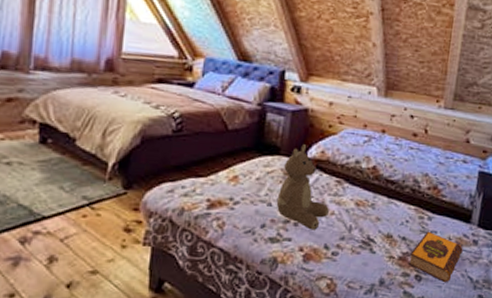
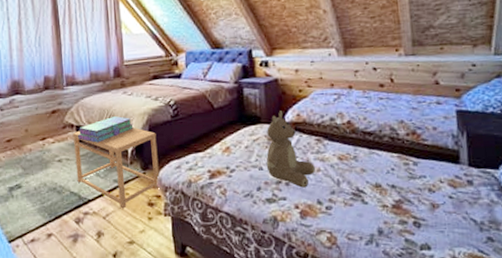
side table: none [30,129,150,232] -> present [72,127,161,209]
stack of books: none [41,119,121,148] -> present [78,116,134,143]
hardback book: present [409,231,463,282] -> none [403,176,459,226]

